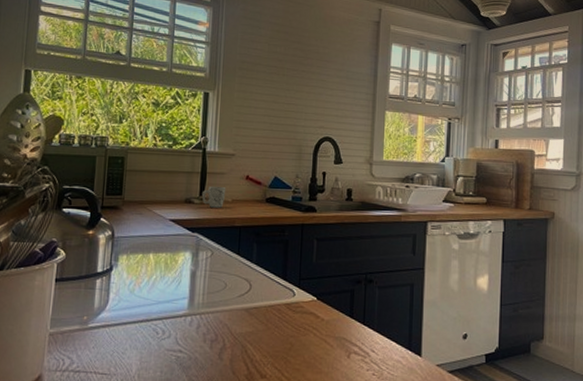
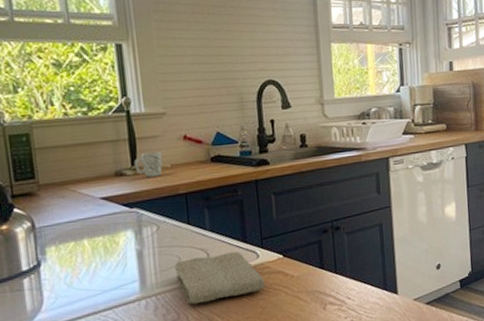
washcloth: none [220,286,297,330] -> present [174,251,265,305]

